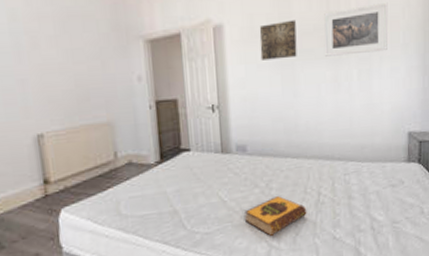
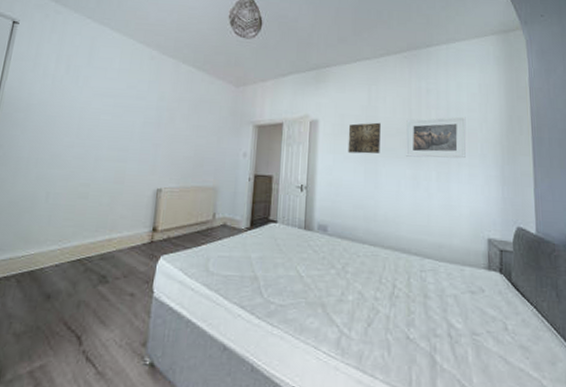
hardback book: present [245,195,307,236] -> none [319,280,381,321]

